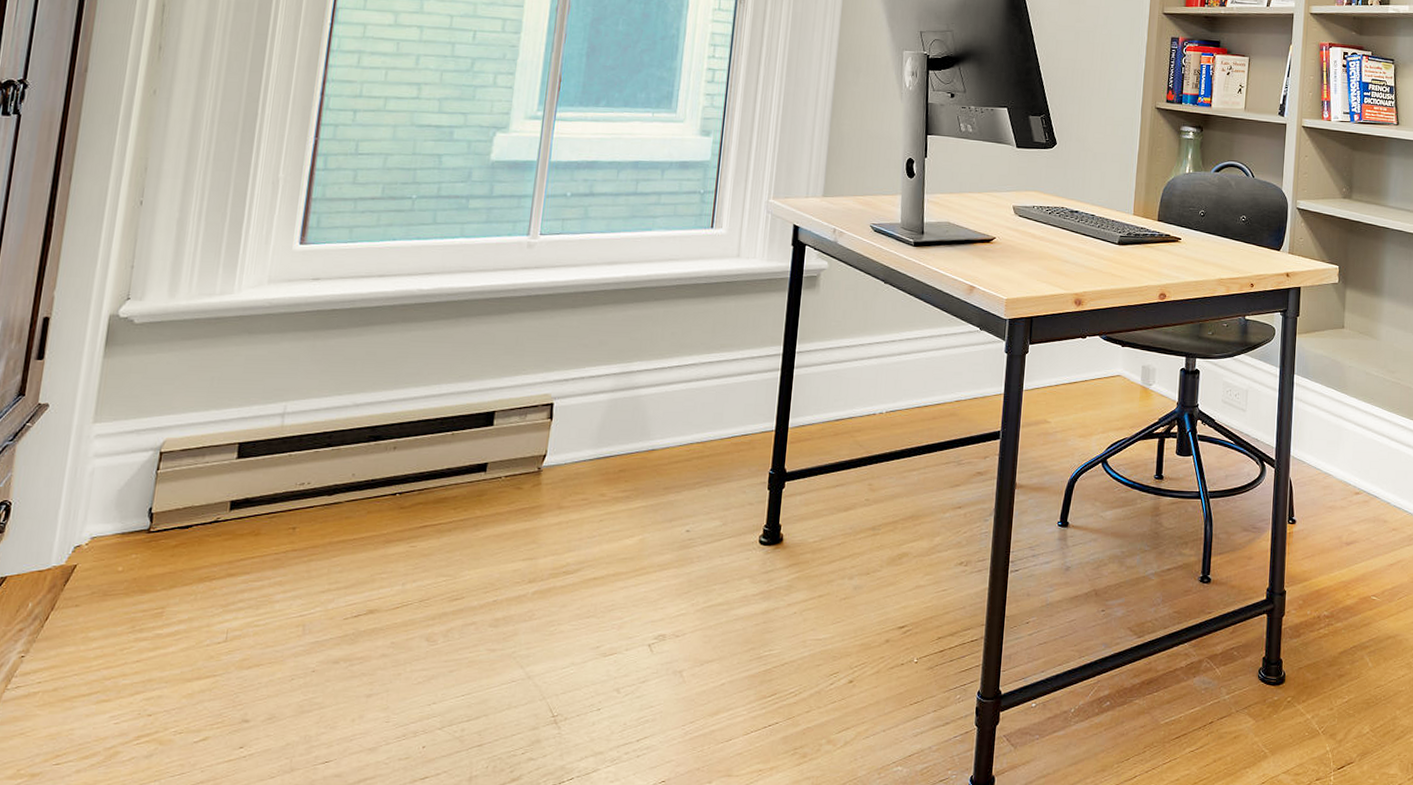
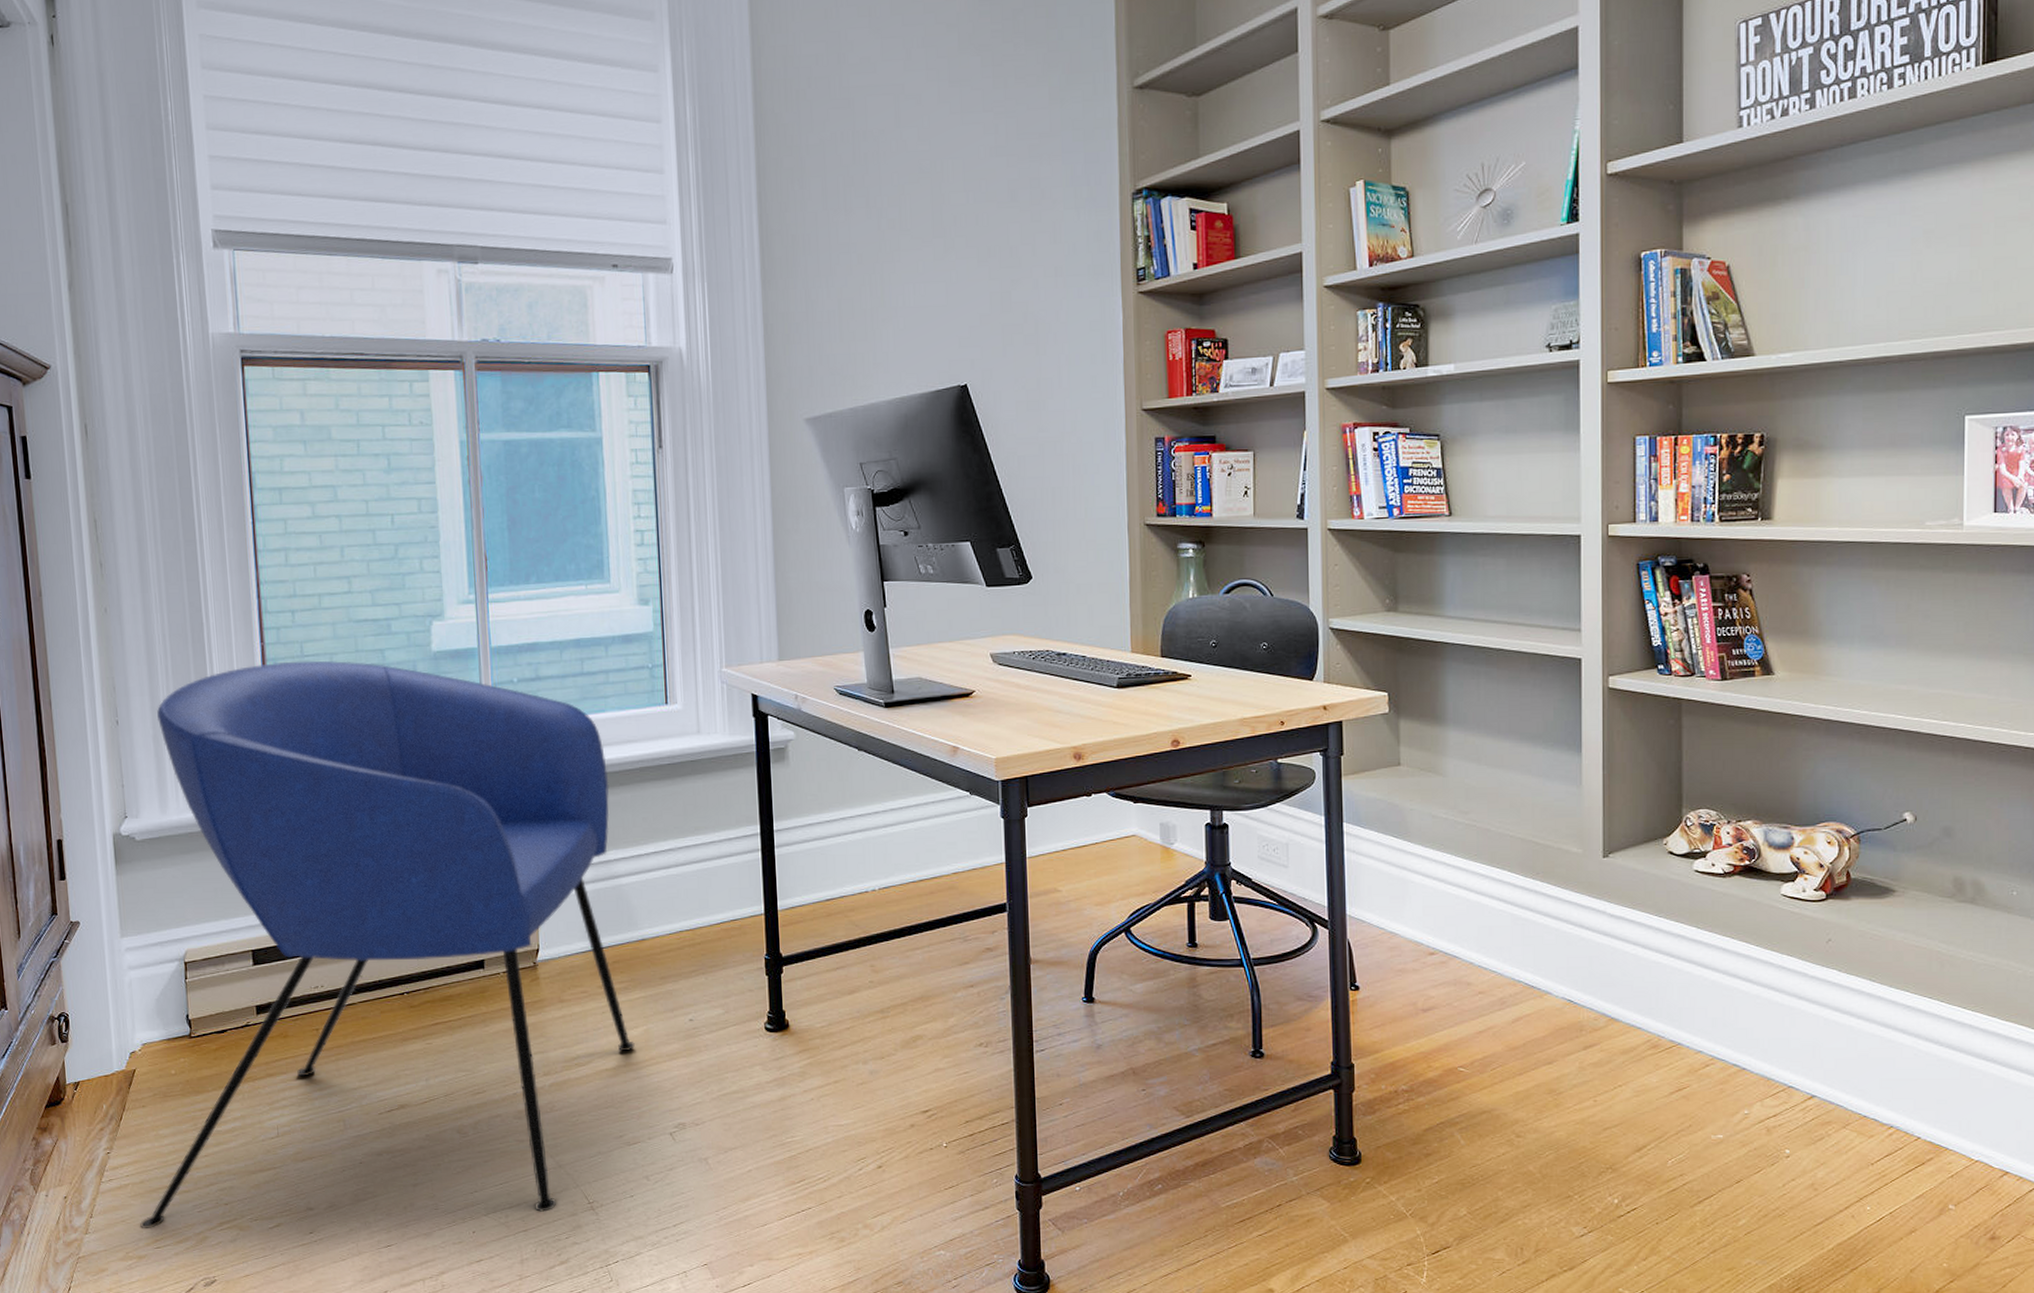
armchair: none [41,158,646,742] -> present [140,660,635,1228]

